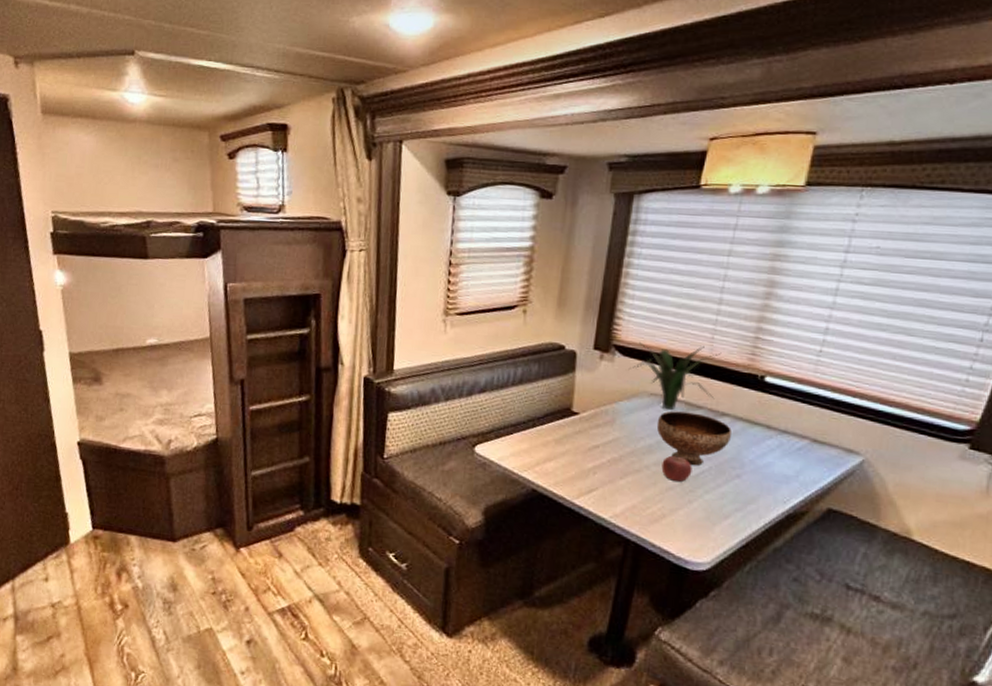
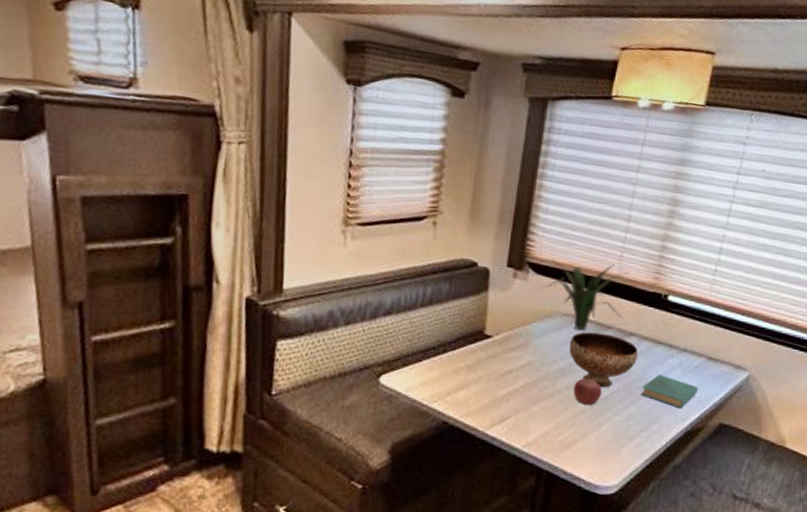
book: none [735,454,801,491] -> present [641,373,698,409]

